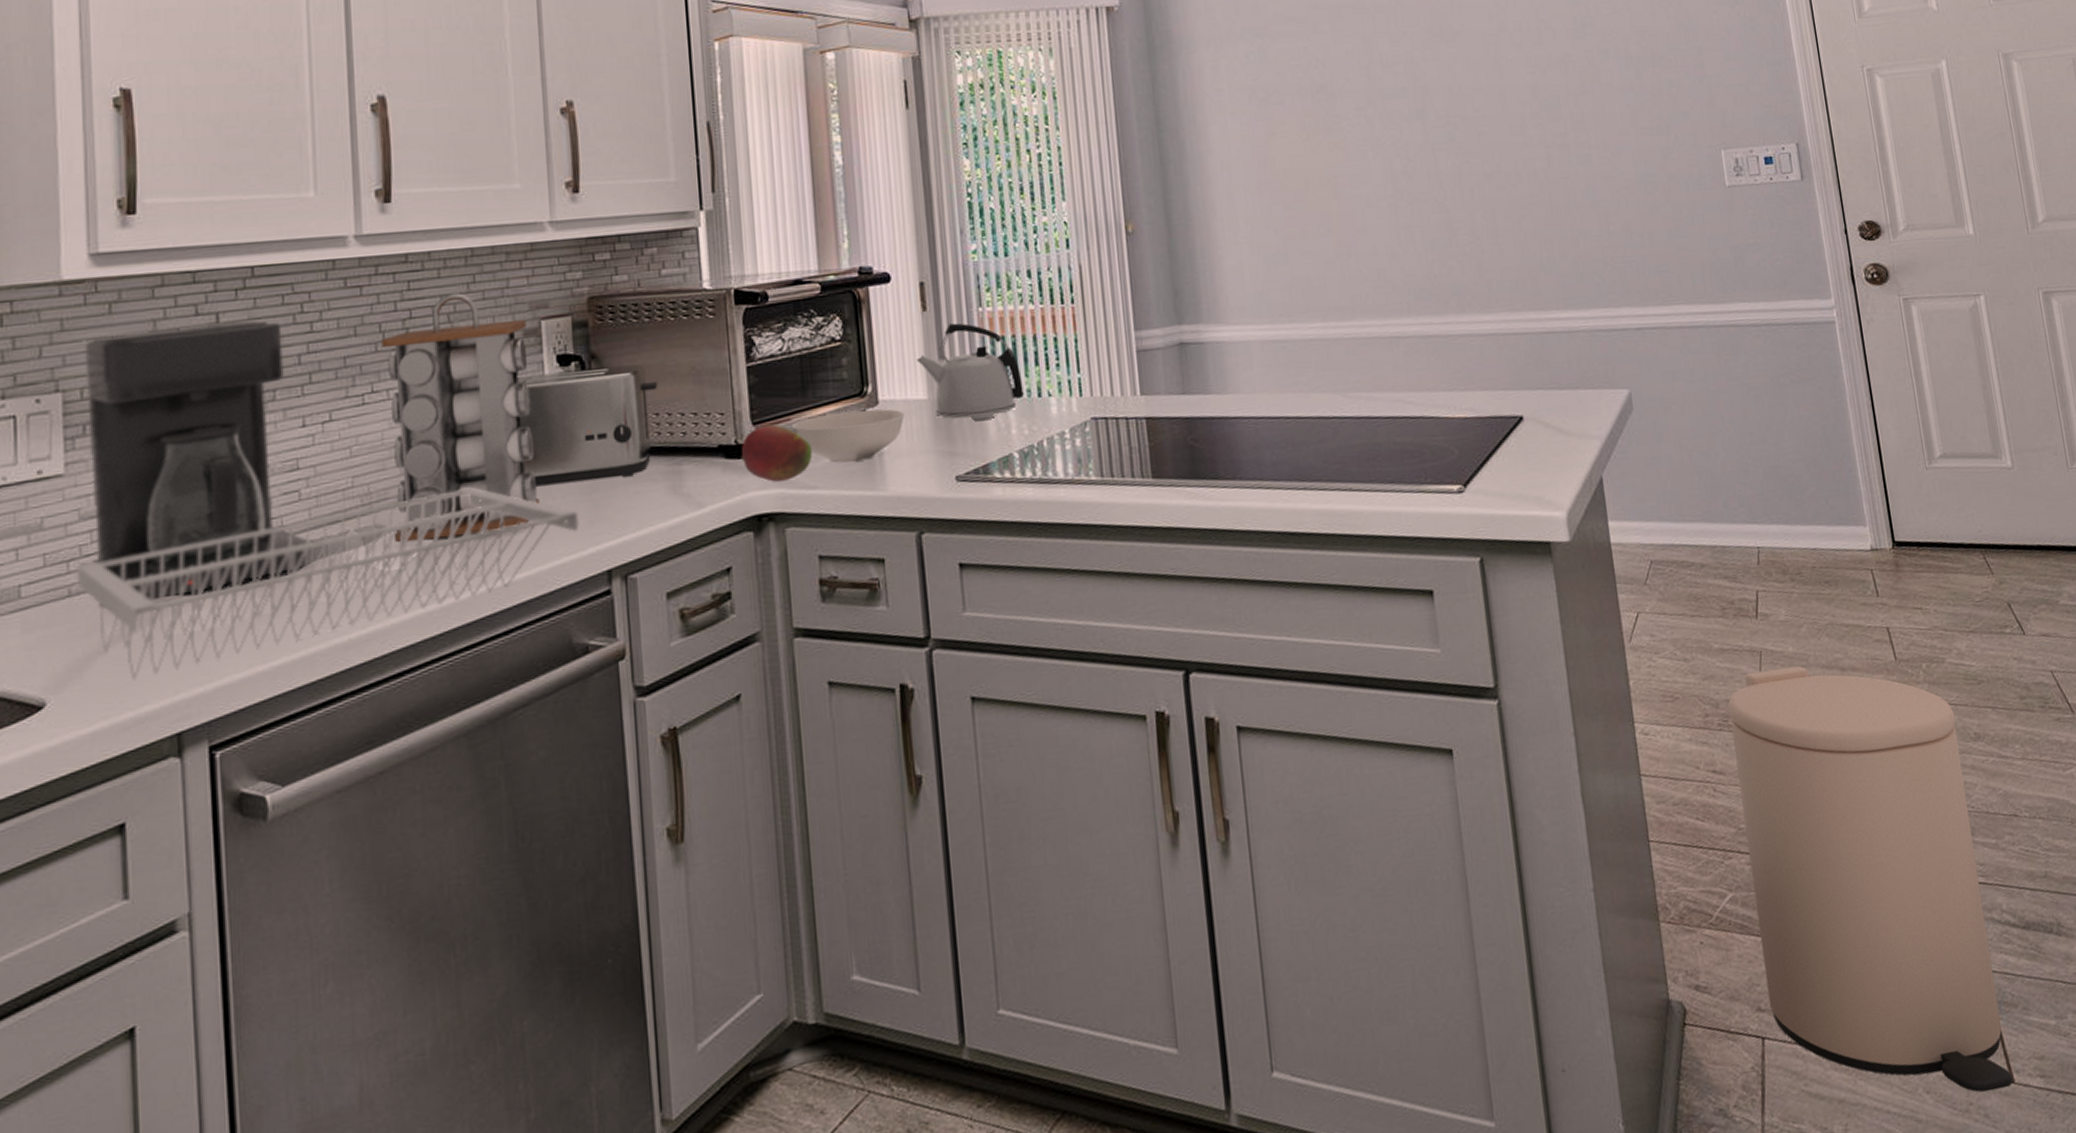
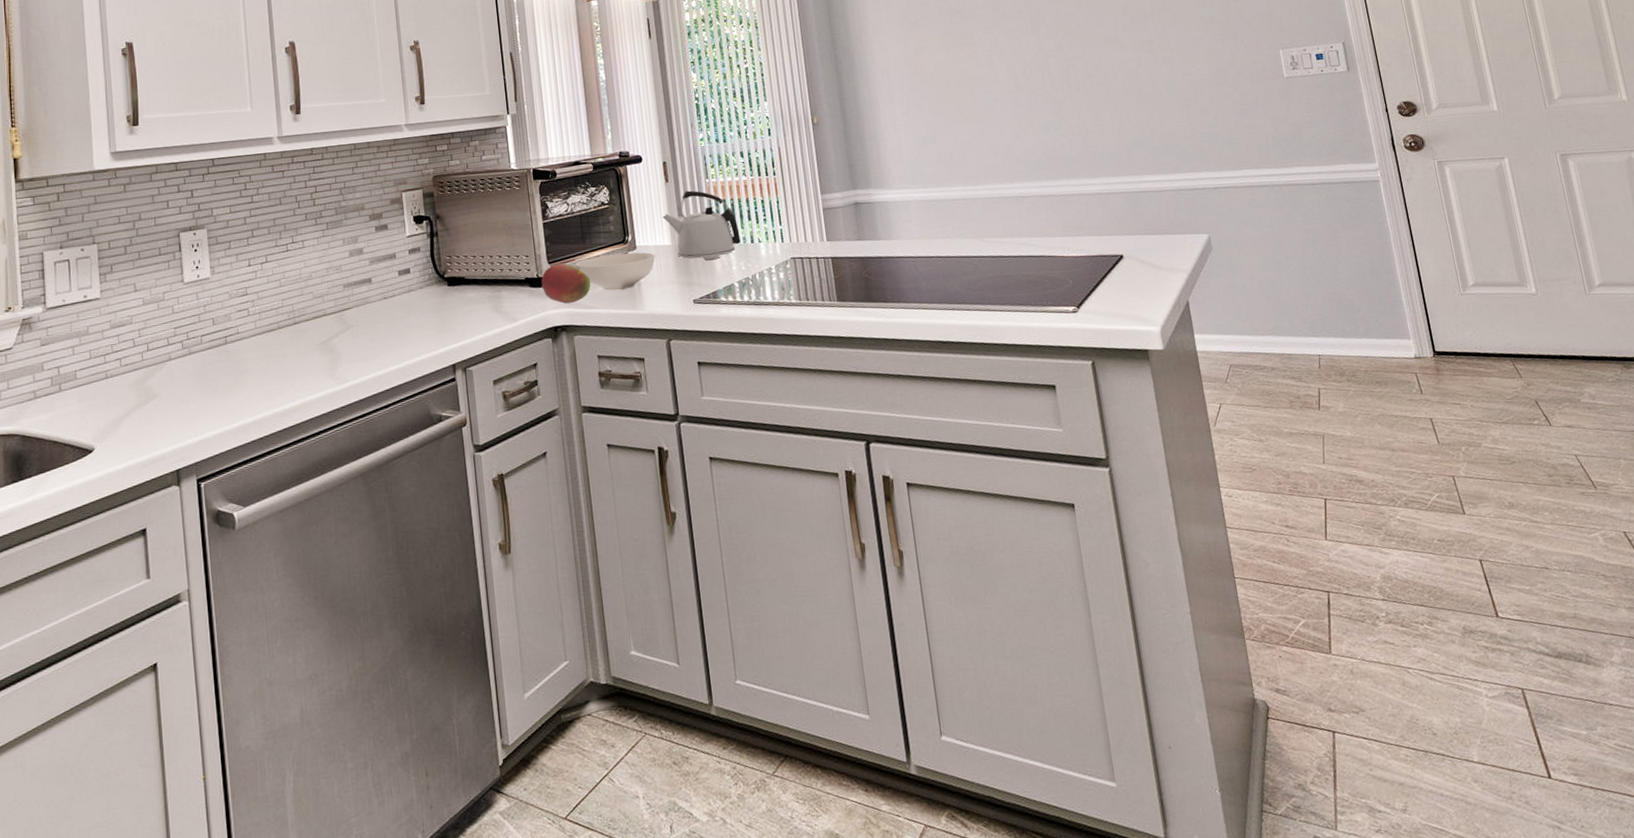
dish rack: present [76,487,579,681] -> none [110,307,433,435]
coffee maker: present [77,321,316,601] -> none [108,195,260,382]
spice rack: present [381,293,540,543] -> none [297,174,406,345]
toaster: present [517,364,658,487] -> none [387,222,483,307]
pedal bin: present [1727,665,2013,1093] -> none [1296,446,1550,784]

